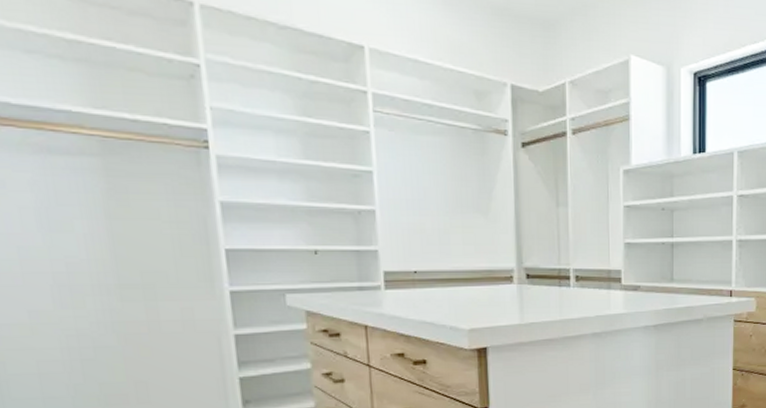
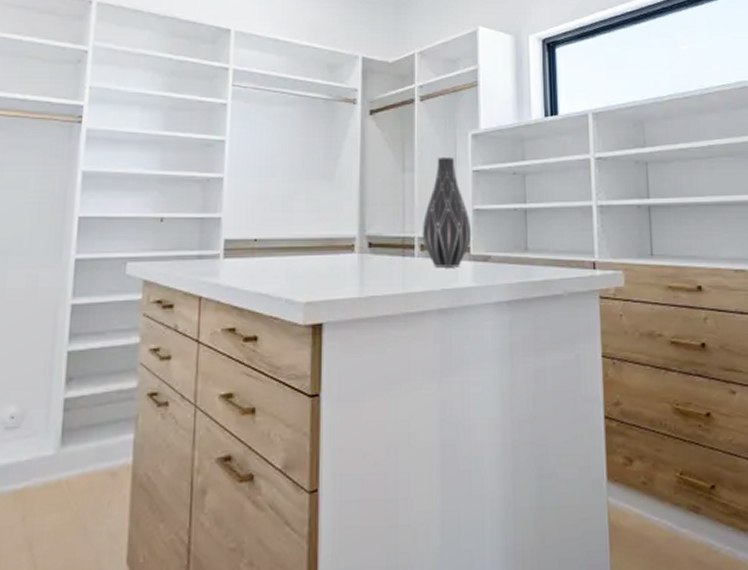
vase: none [576,192,623,297] -> present [422,156,472,268]

